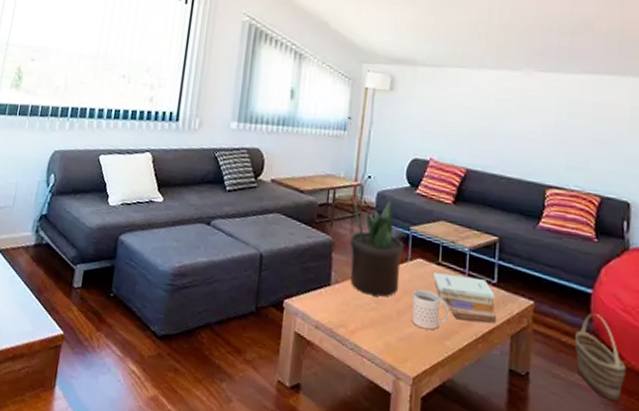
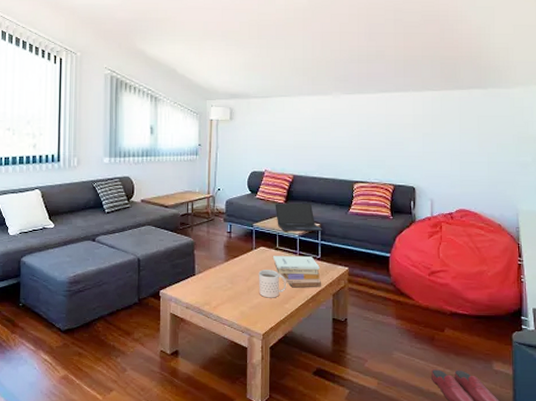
planter: present [350,198,404,297] -> none [207,205,249,279]
laptop: none [440,203,502,247] -> present [275,203,323,232]
basket: present [575,313,626,402] -> none [379,271,416,330]

